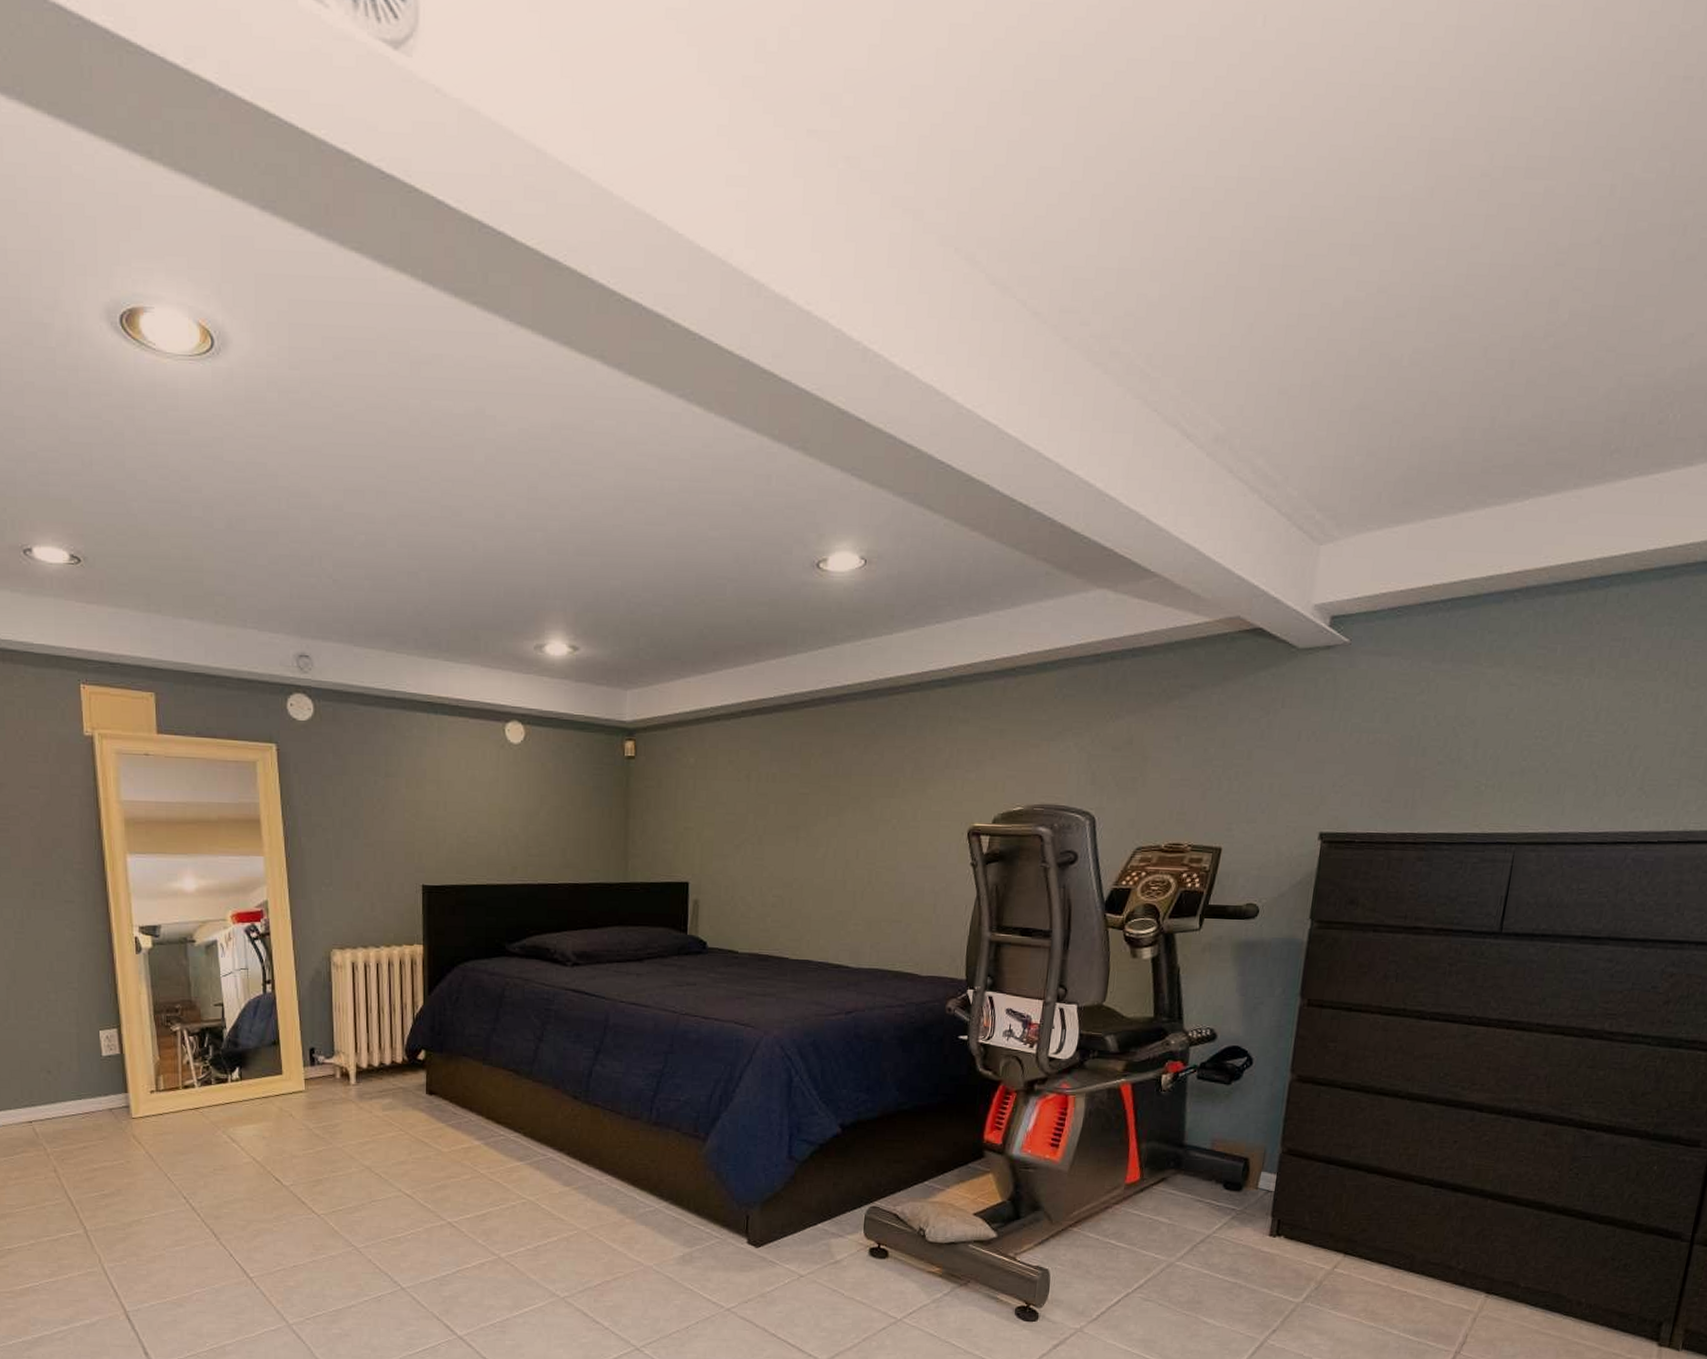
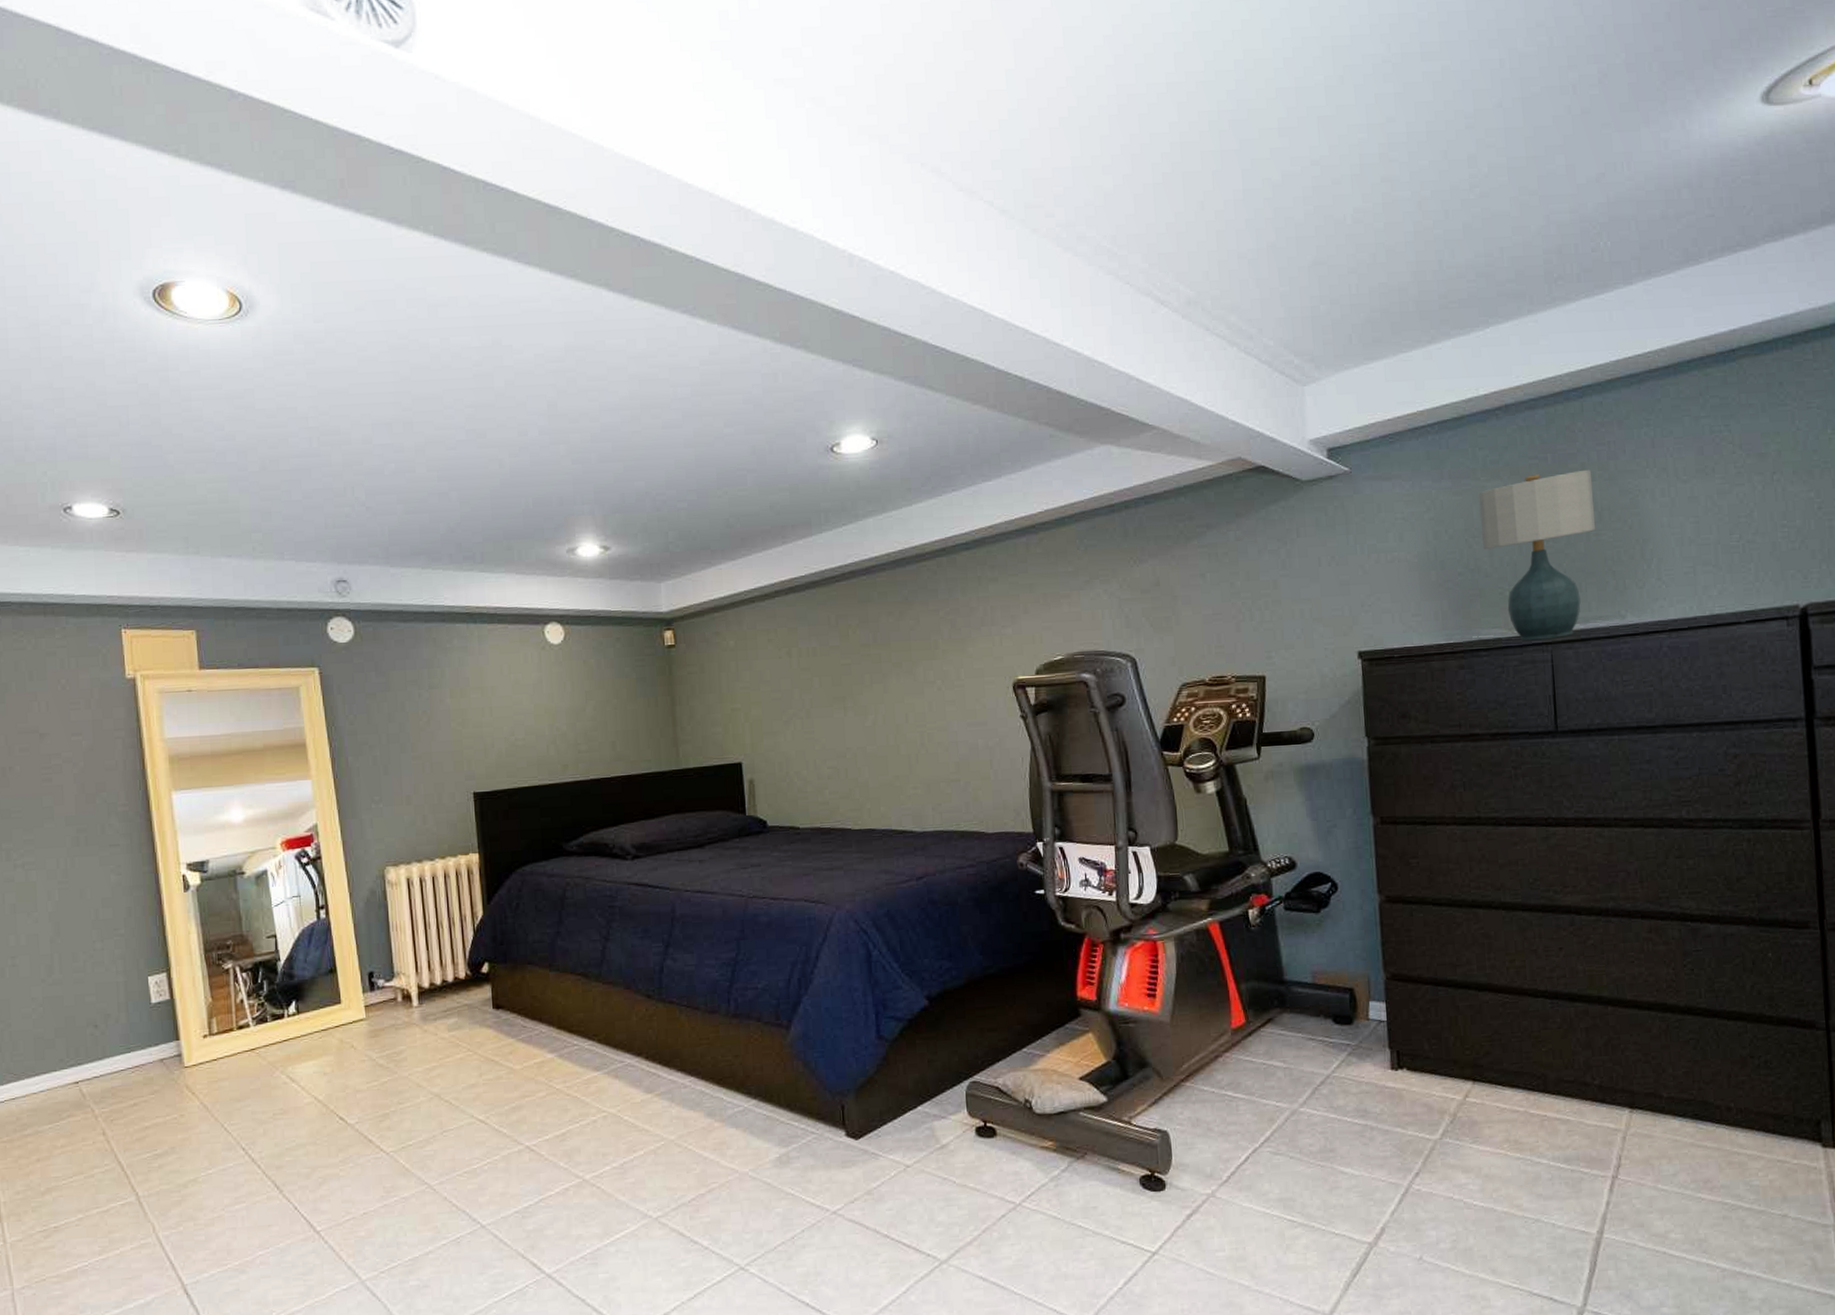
table lamp: none [1469,665,1599,840] -> present [1478,469,1596,641]

